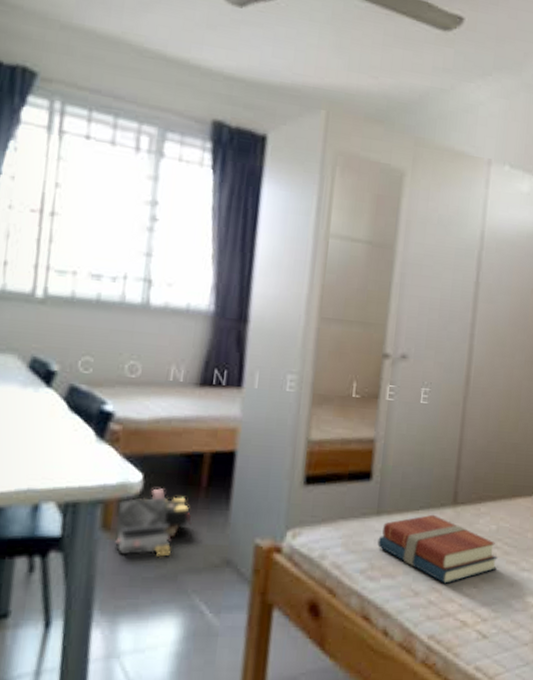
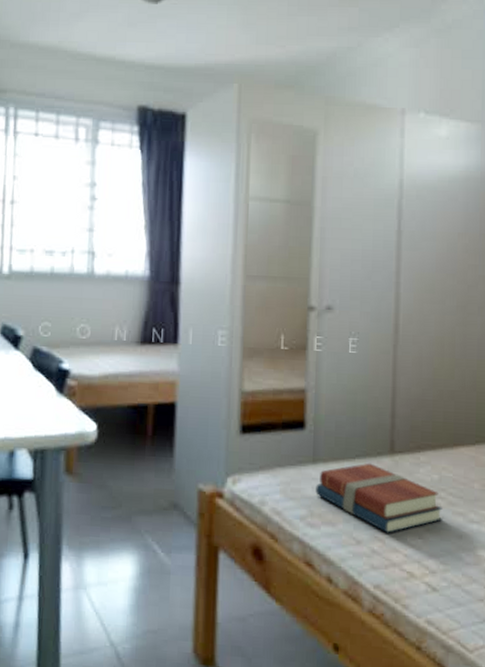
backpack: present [115,488,192,557] -> none [77,437,141,499]

